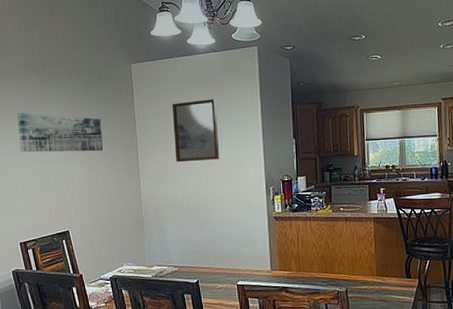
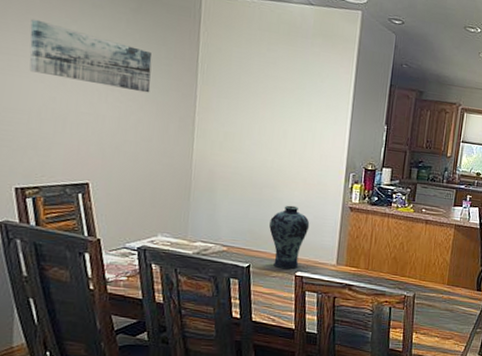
home mirror: present [172,99,220,163] -> none [243,54,304,132]
vase: none [209,223,243,281] -> present [269,205,310,269]

